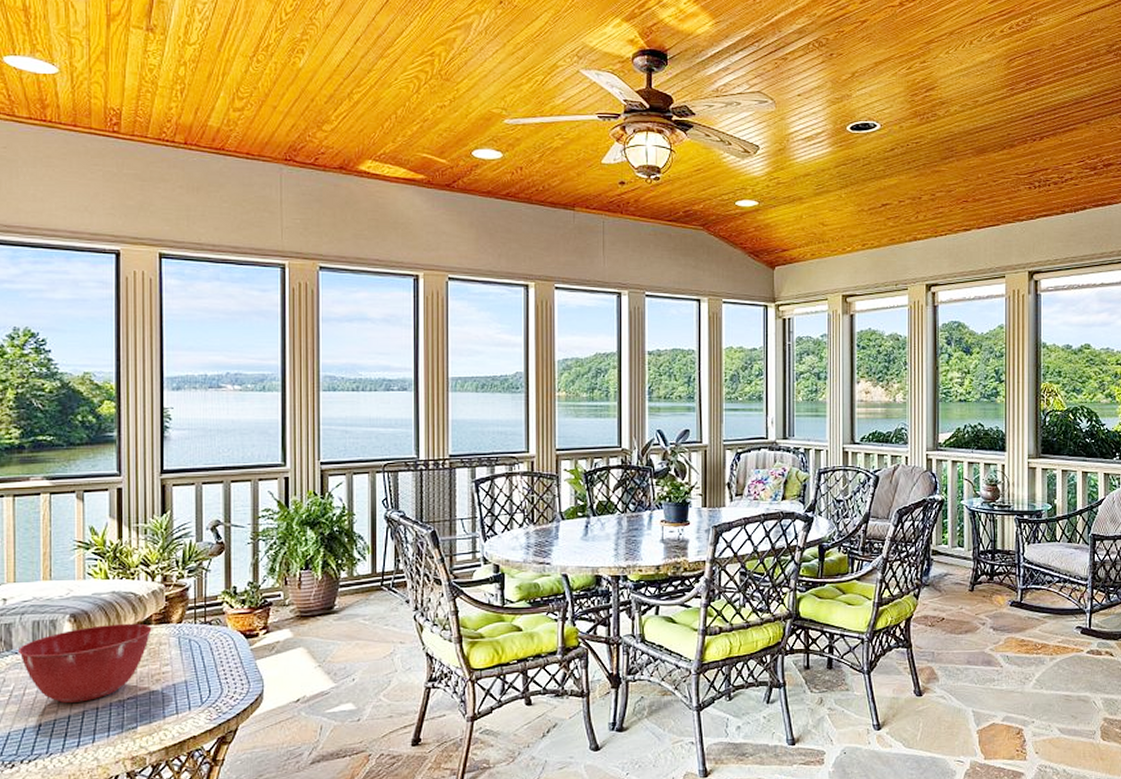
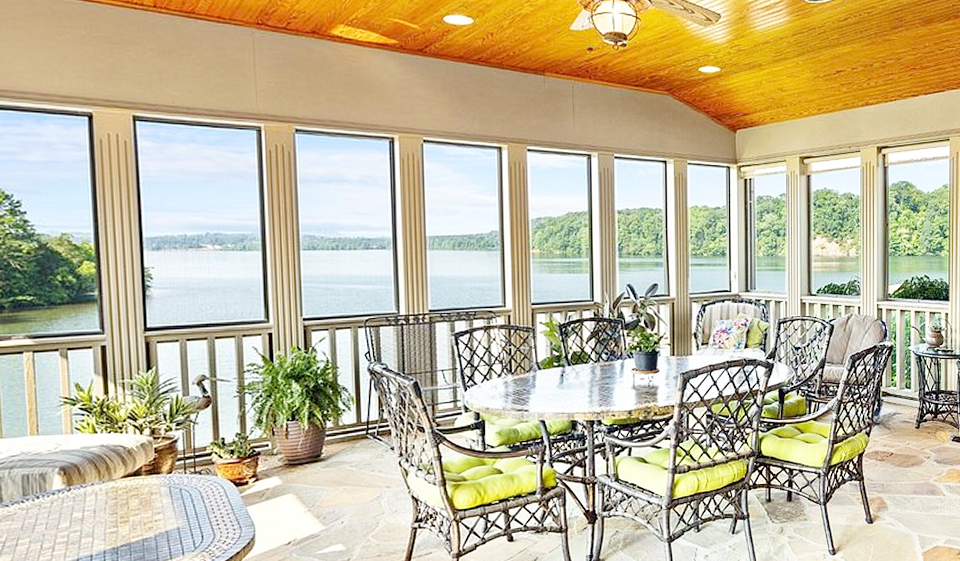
mixing bowl: present [19,623,152,703] -> none [9,474,143,552]

